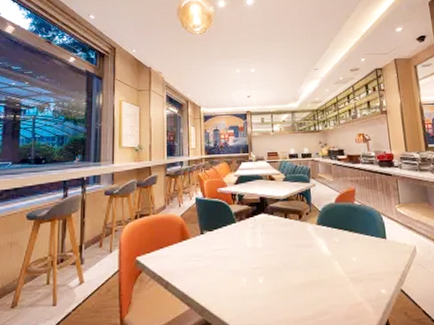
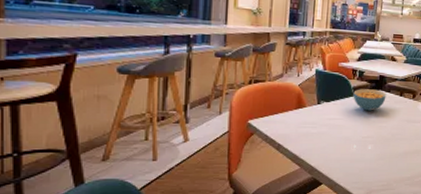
cereal bowl: none [235,213,270,238] -> present [353,89,387,111]

